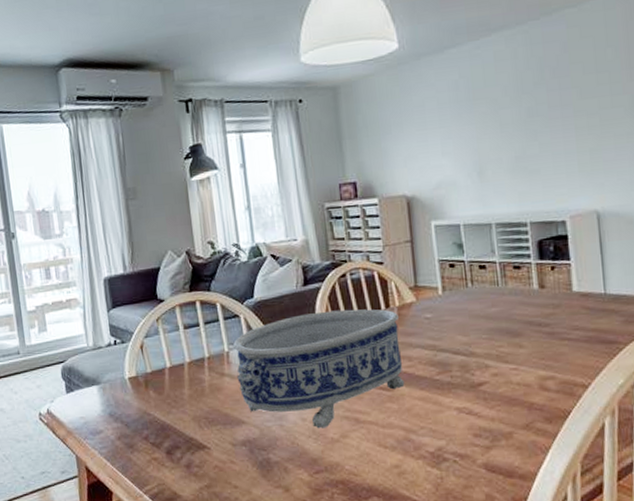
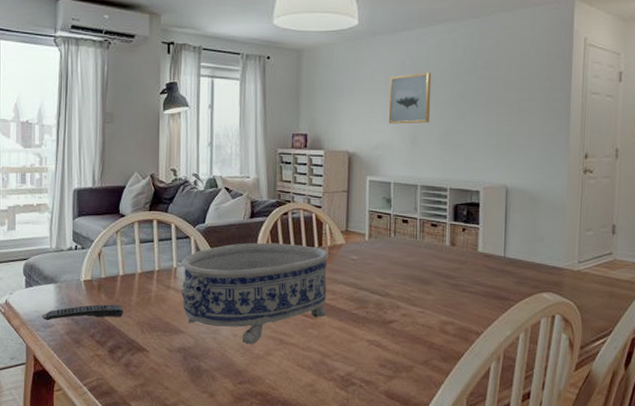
remote control: none [87,400,177,427] -> present [41,304,124,321]
wall art: none [443,92,497,157] -> present [388,73,432,124]

